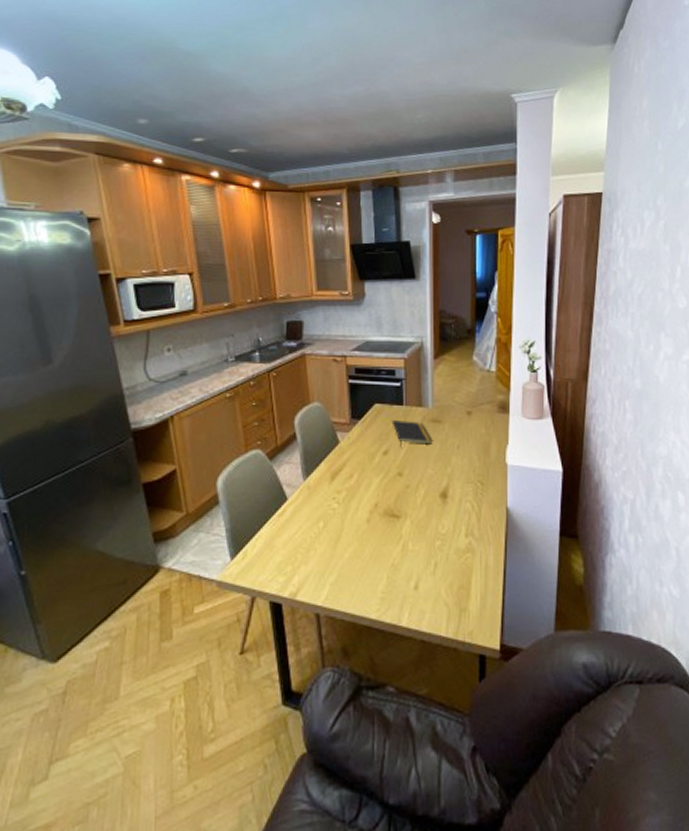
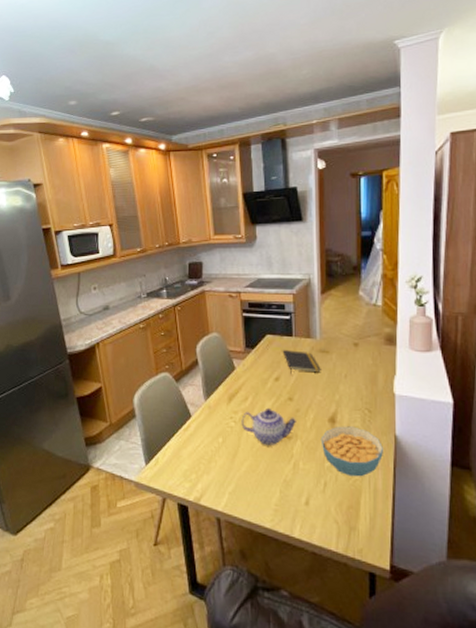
teapot: none [345,485,406,527] -> present [241,407,296,445]
cereal bowl: none [431,501,496,554] -> present [320,426,384,477]

